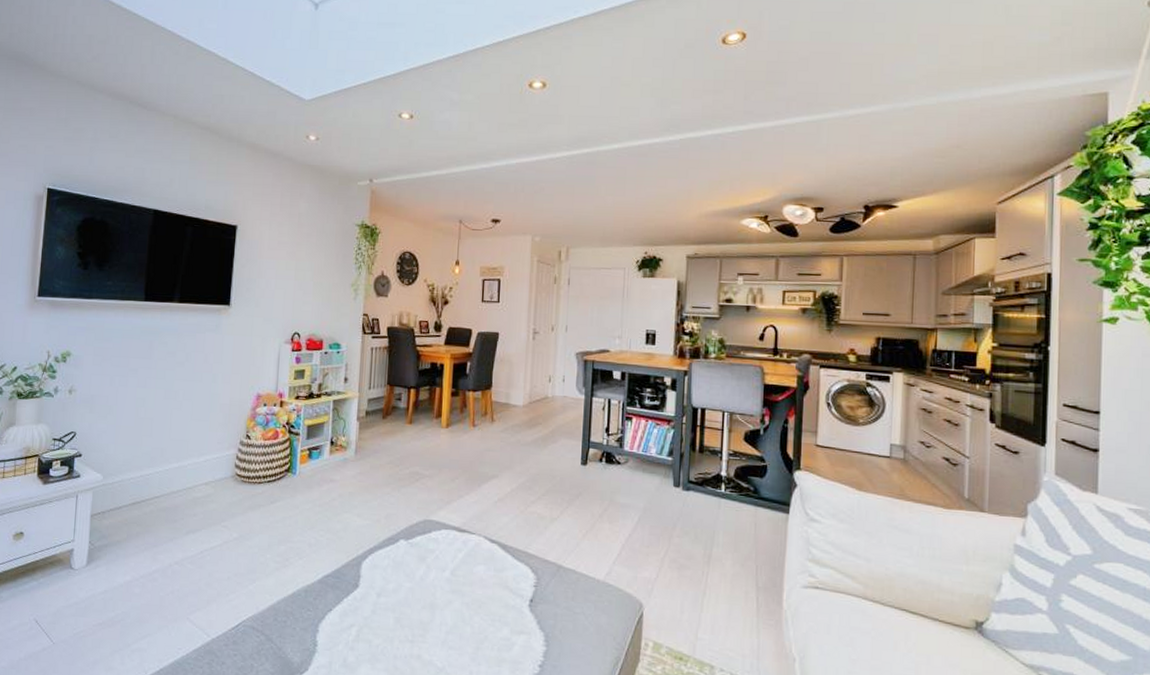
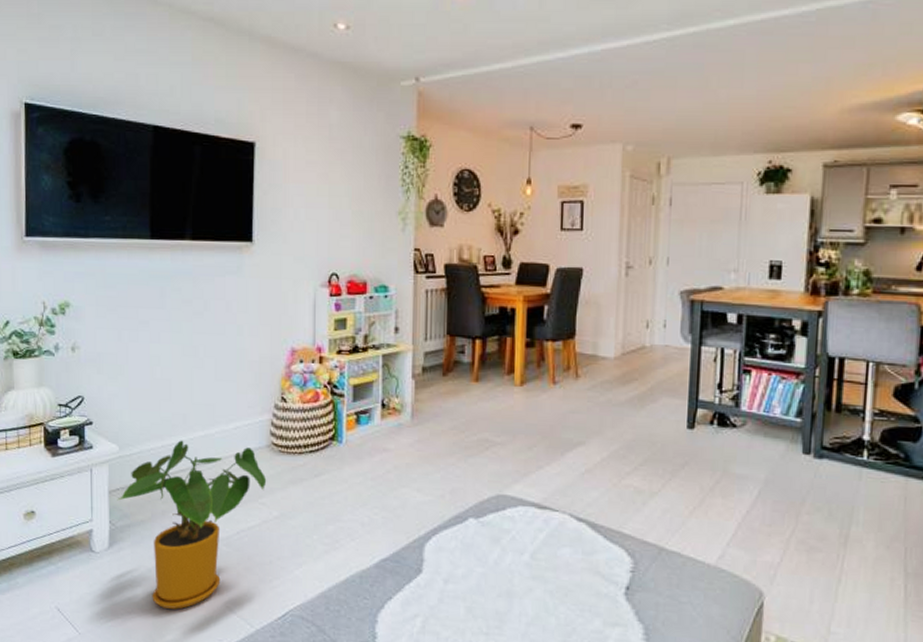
house plant: none [97,471,230,621] -> present [117,440,267,609]

